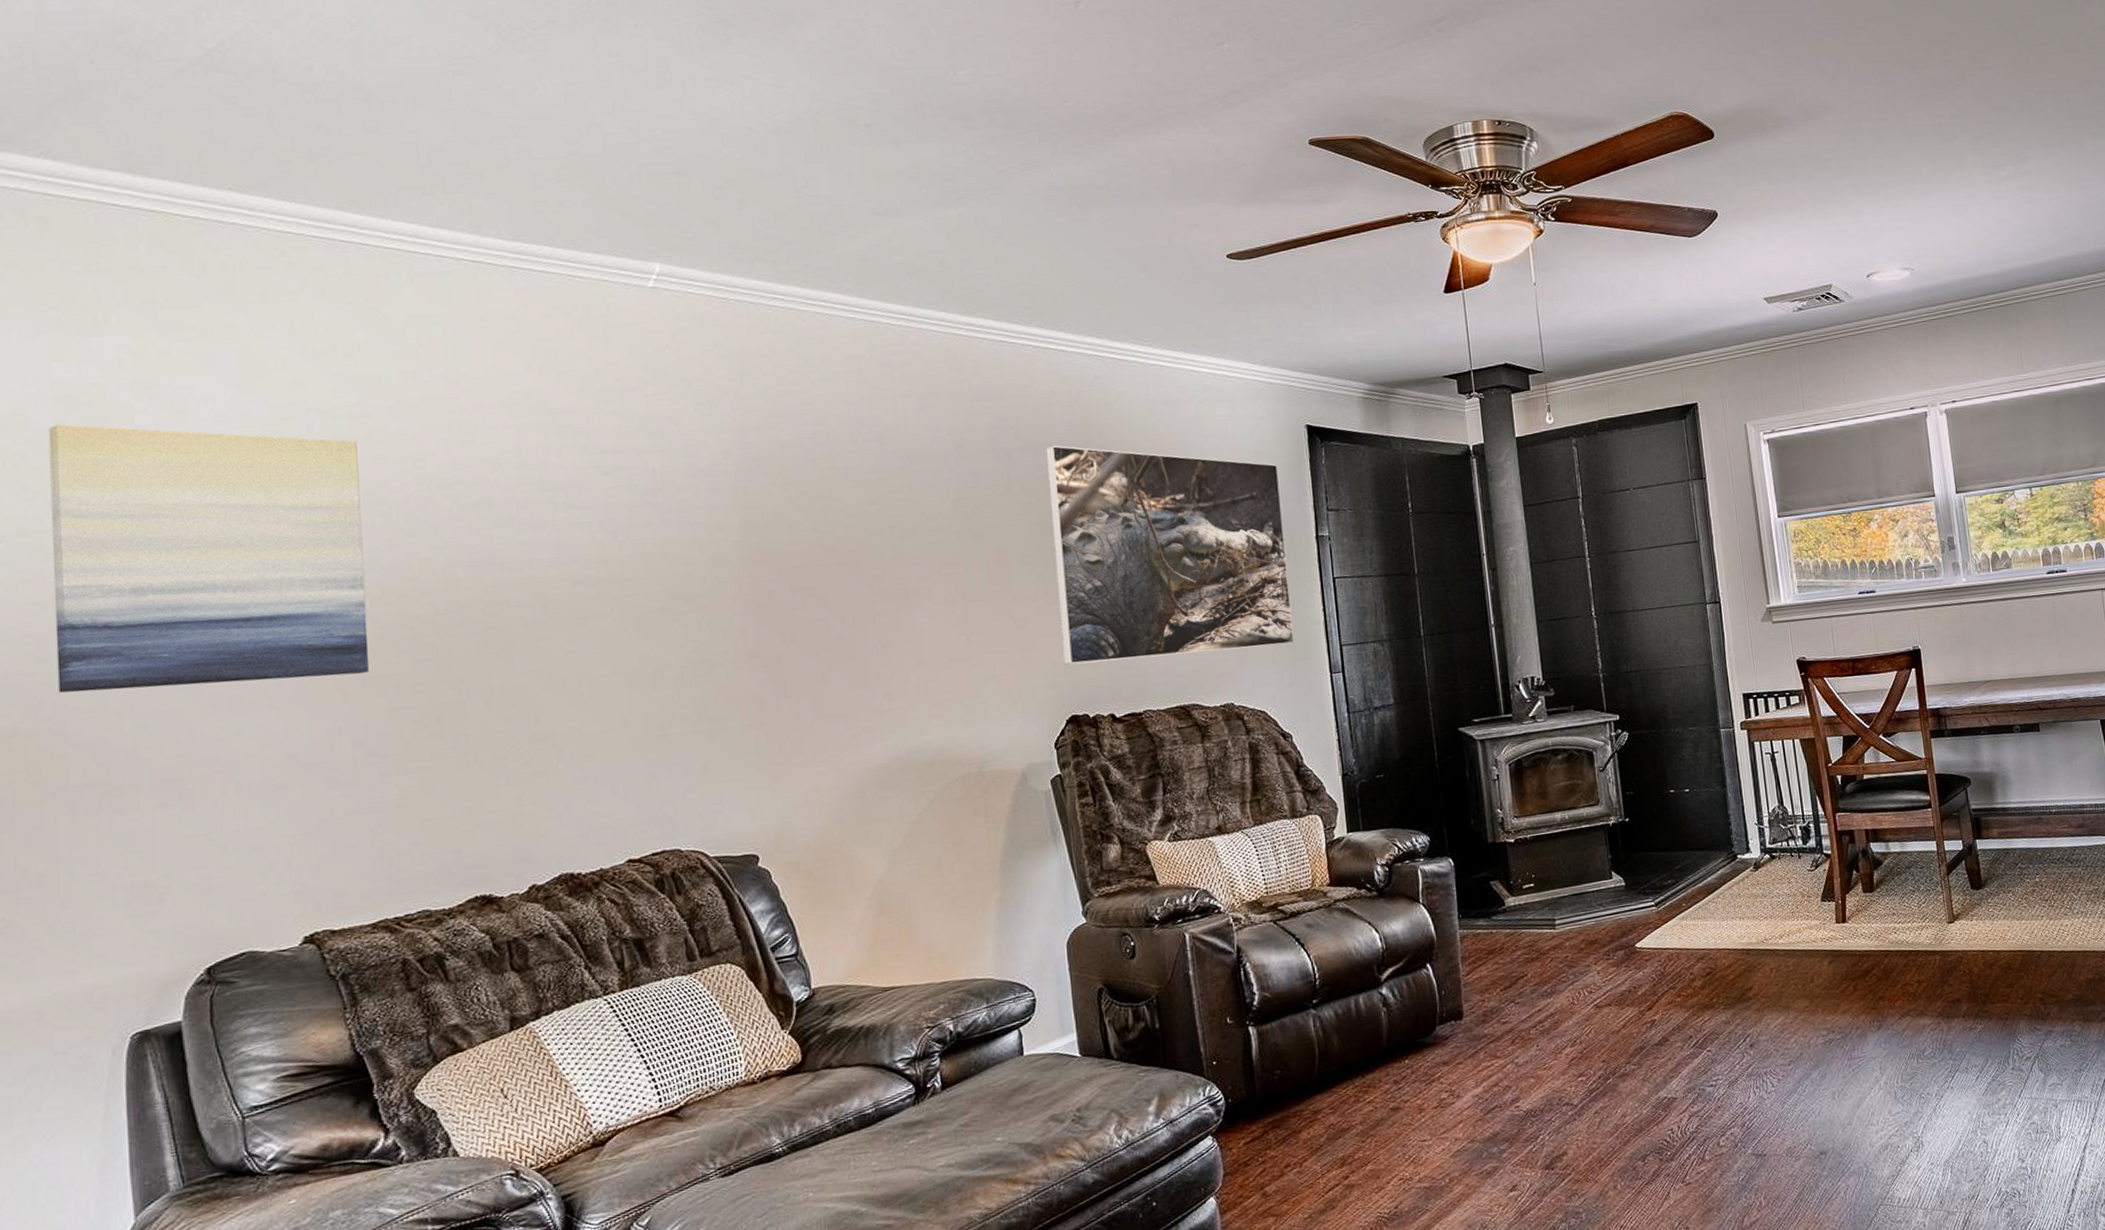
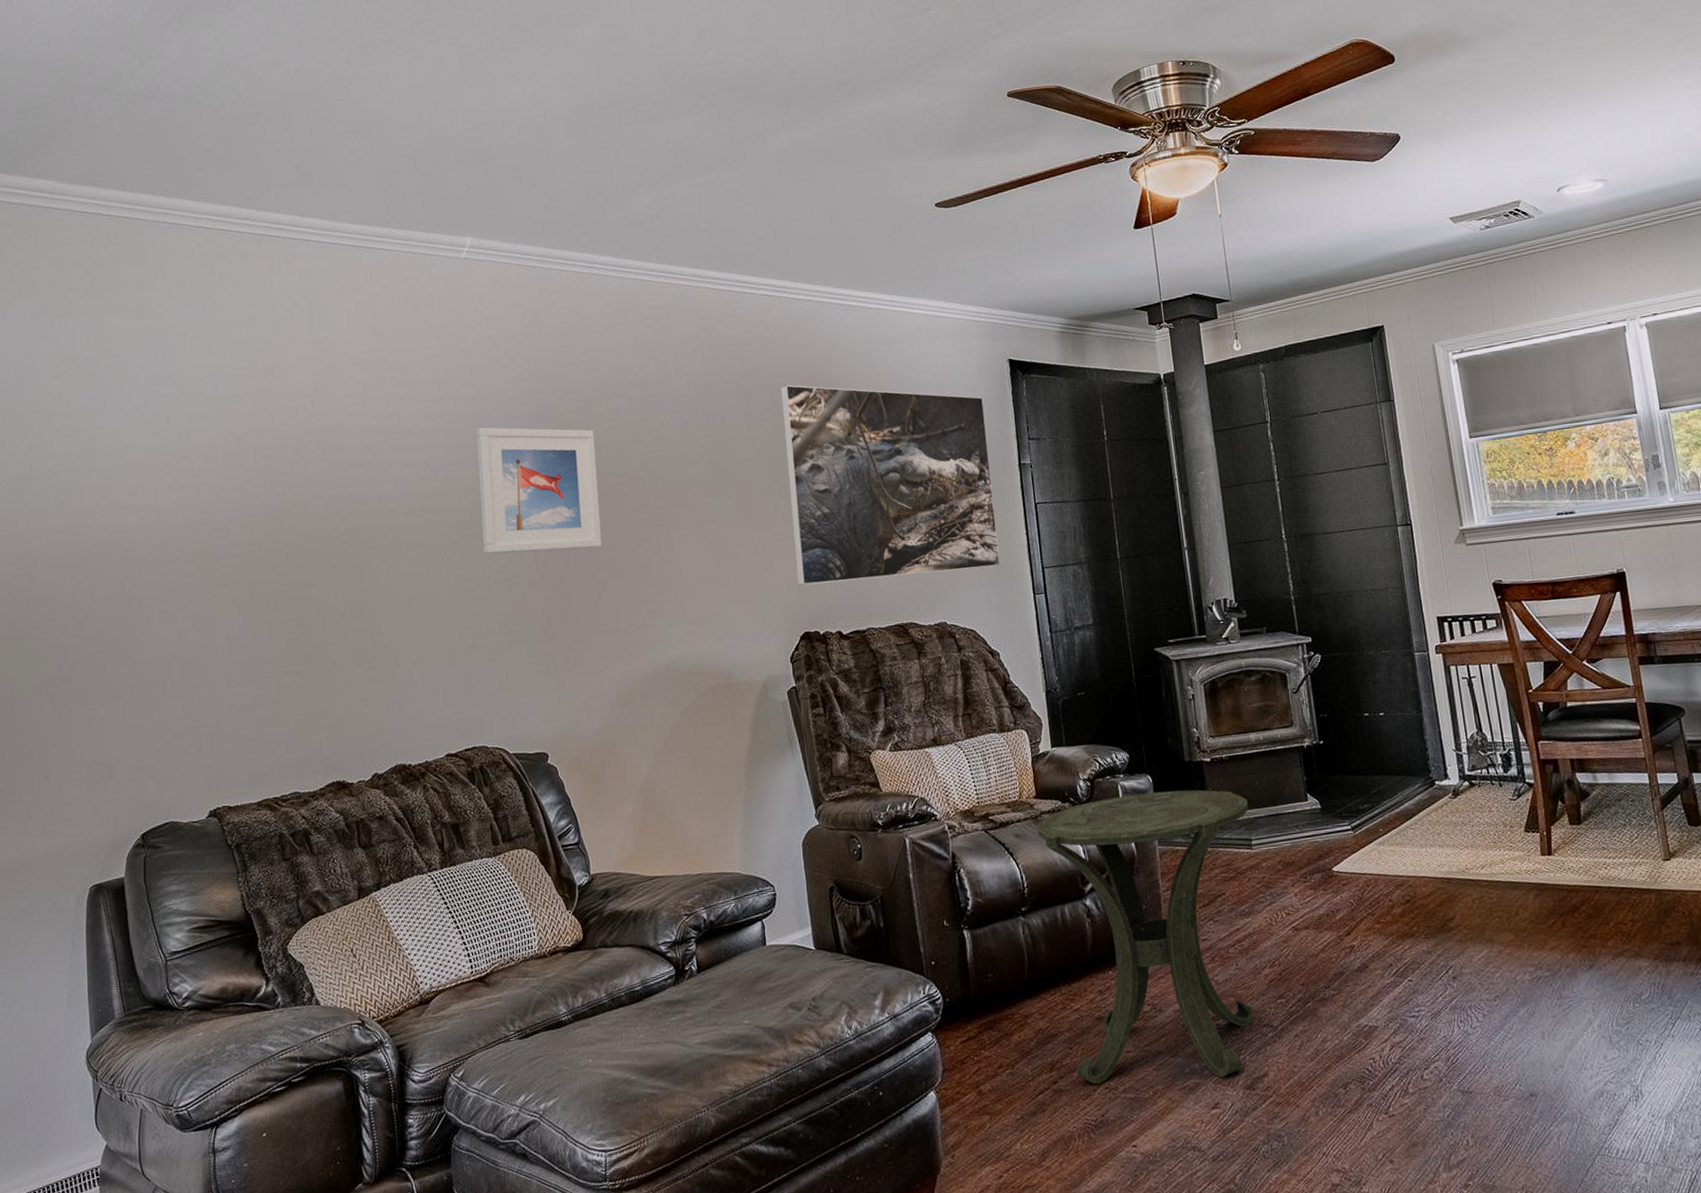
wall art: present [48,423,370,693] -> none [39,389,257,606]
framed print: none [666,484,828,630] -> present [476,427,602,554]
side table: none [1330,871,1554,1176] -> present [1036,790,1254,1084]

